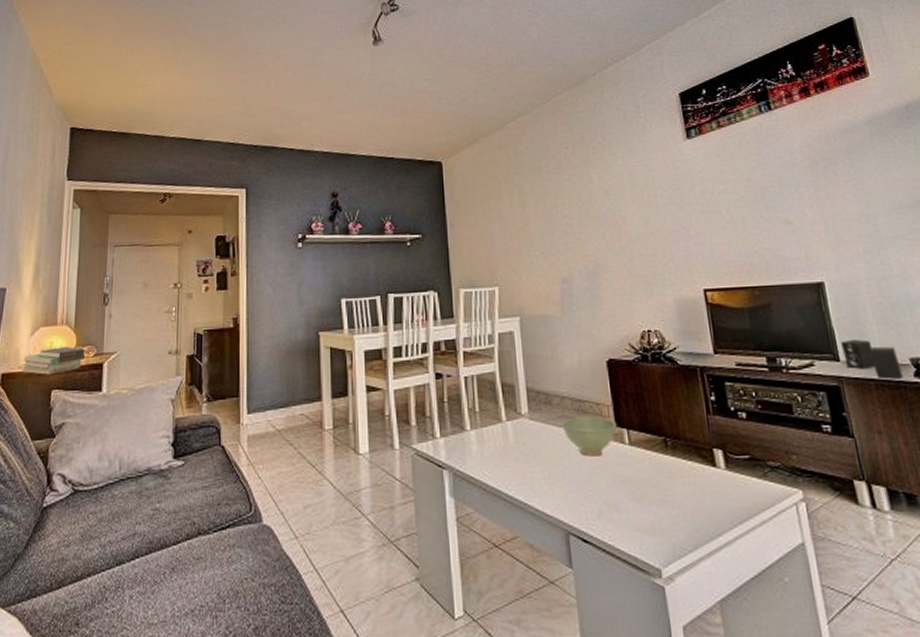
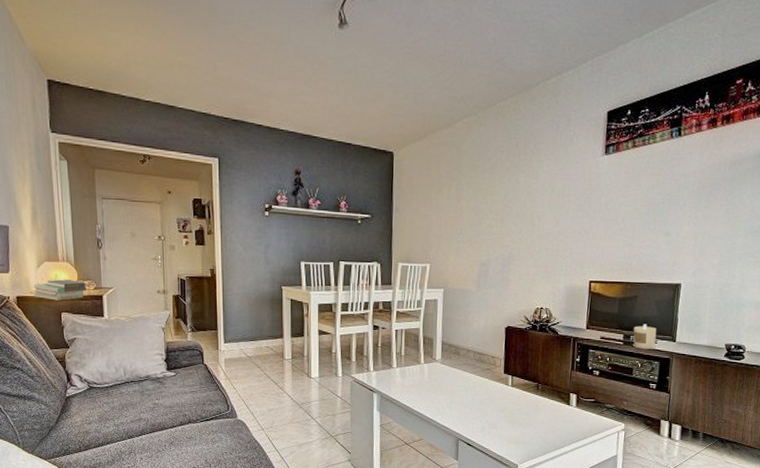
bowl: present [561,416,617,457] -> none [464,365,505,392]
candle: none [777,340,814,375] -> present [633,324,657,349]
speaker: present [841,340,903,380] -> none [679,328,718,357]

